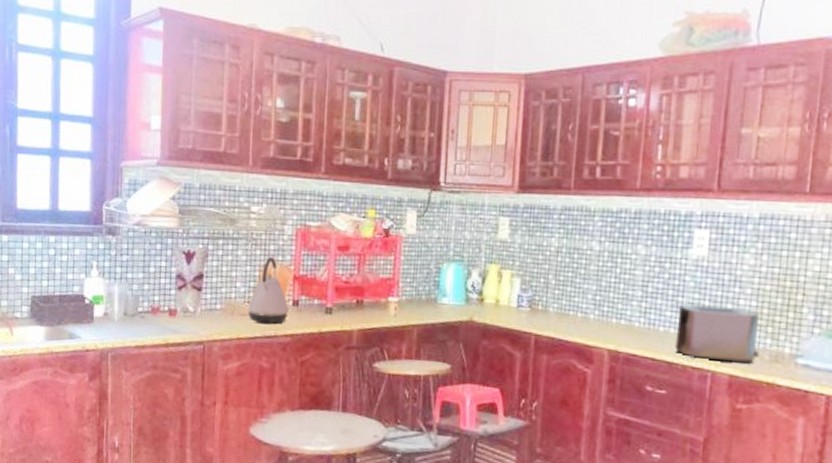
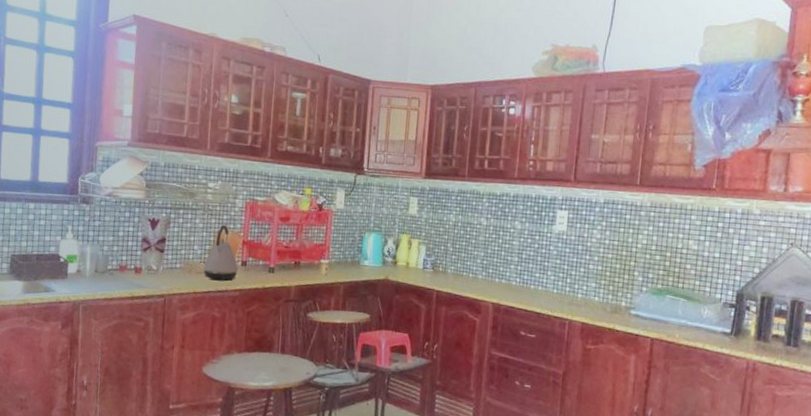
toaster: present [674,304,761,364] -> none [542,267,605,314]

